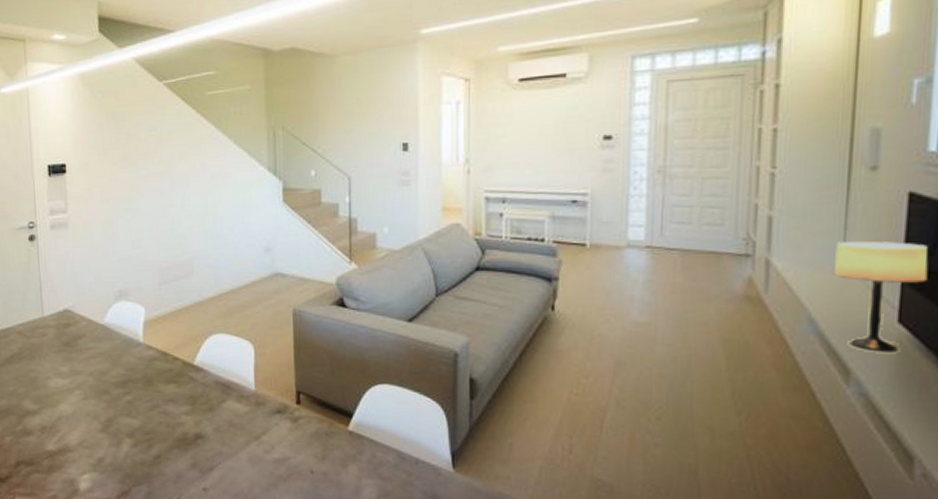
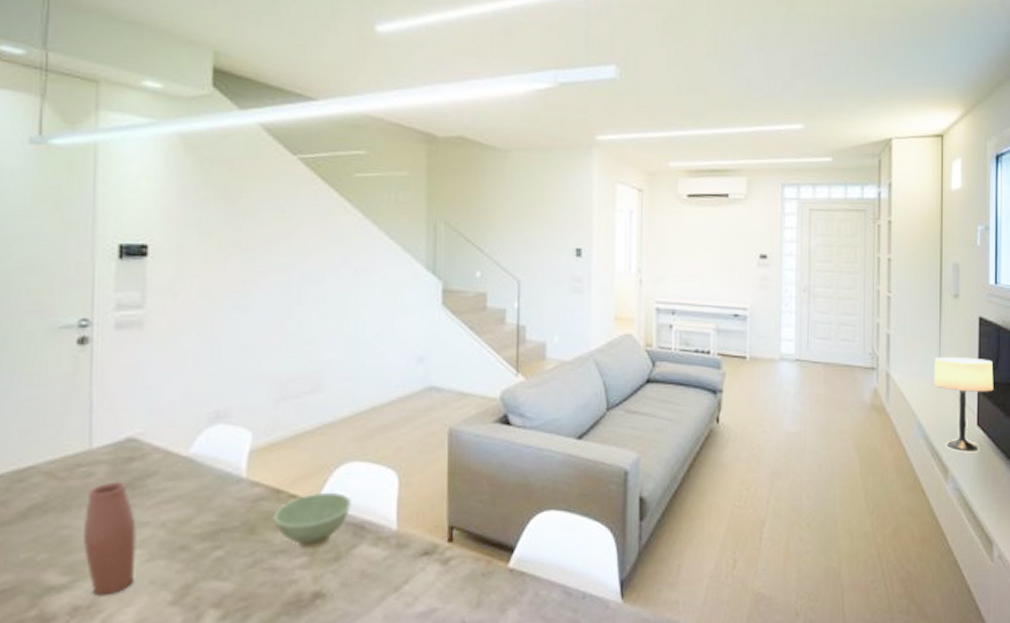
vase: none [43,340,77,421] -> present [82,481,136,597]
bowl: none [164,356,220,400] -> present [273,492,353,549]

